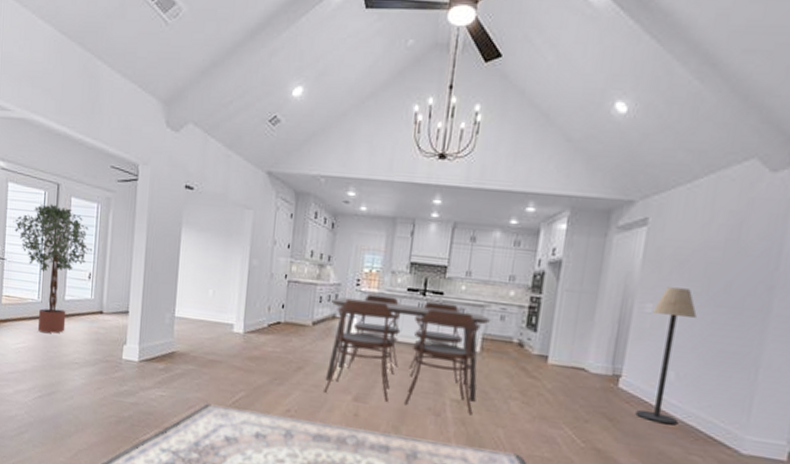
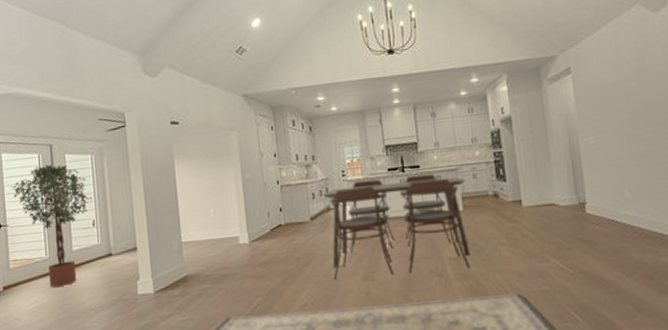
floor lamp: present [635,287,697,425] -> none [595,117,643,237]

